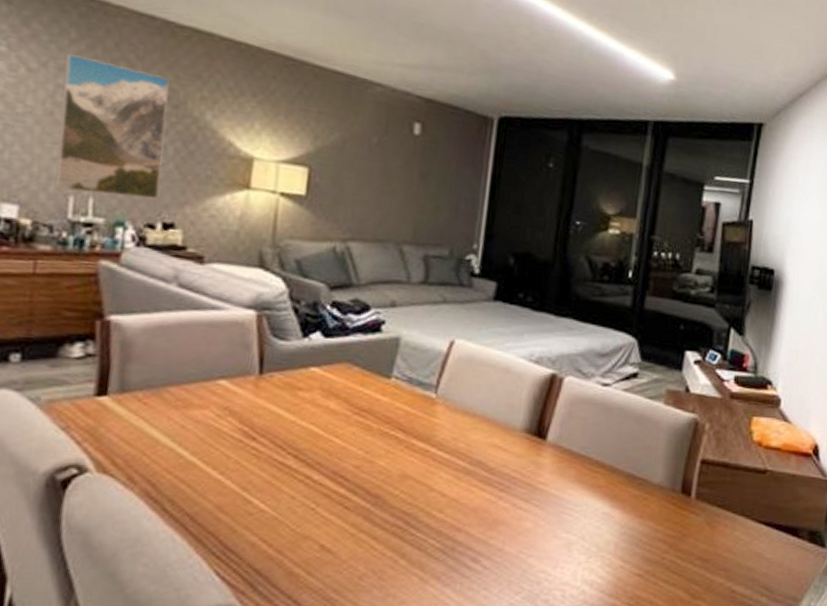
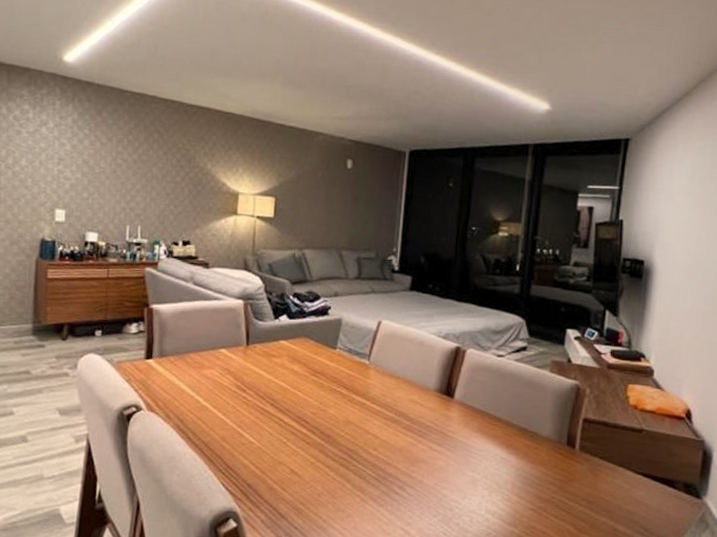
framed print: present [54,54,170,199] -> none [118,131,185,225]

